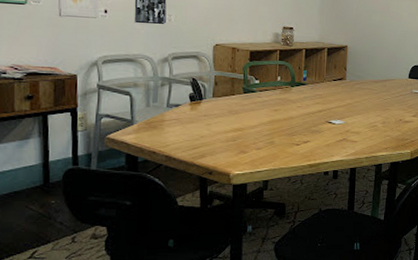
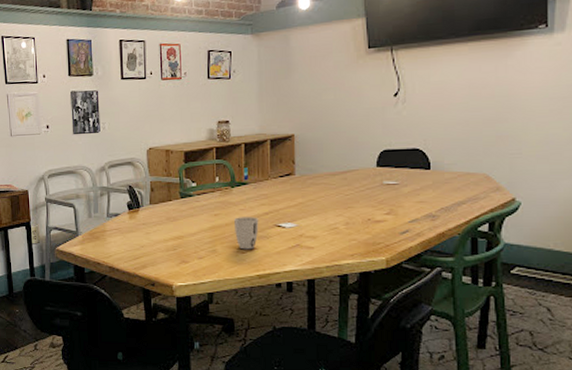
cup: none [291,113,313,142] -> present [234,217,259,250]

